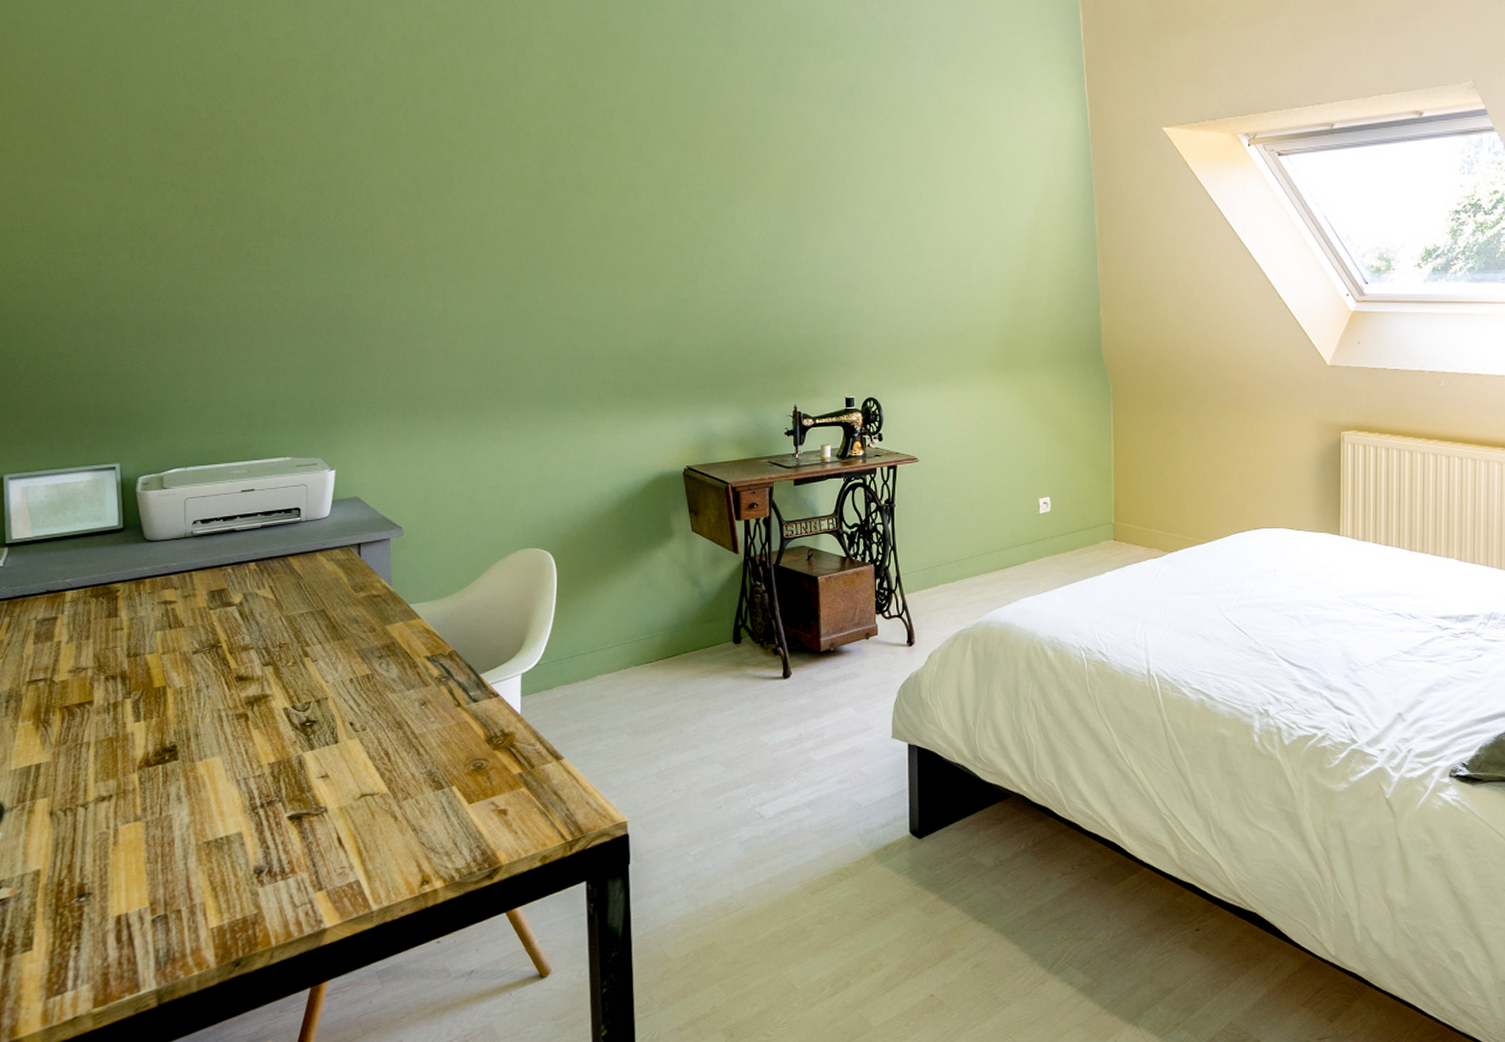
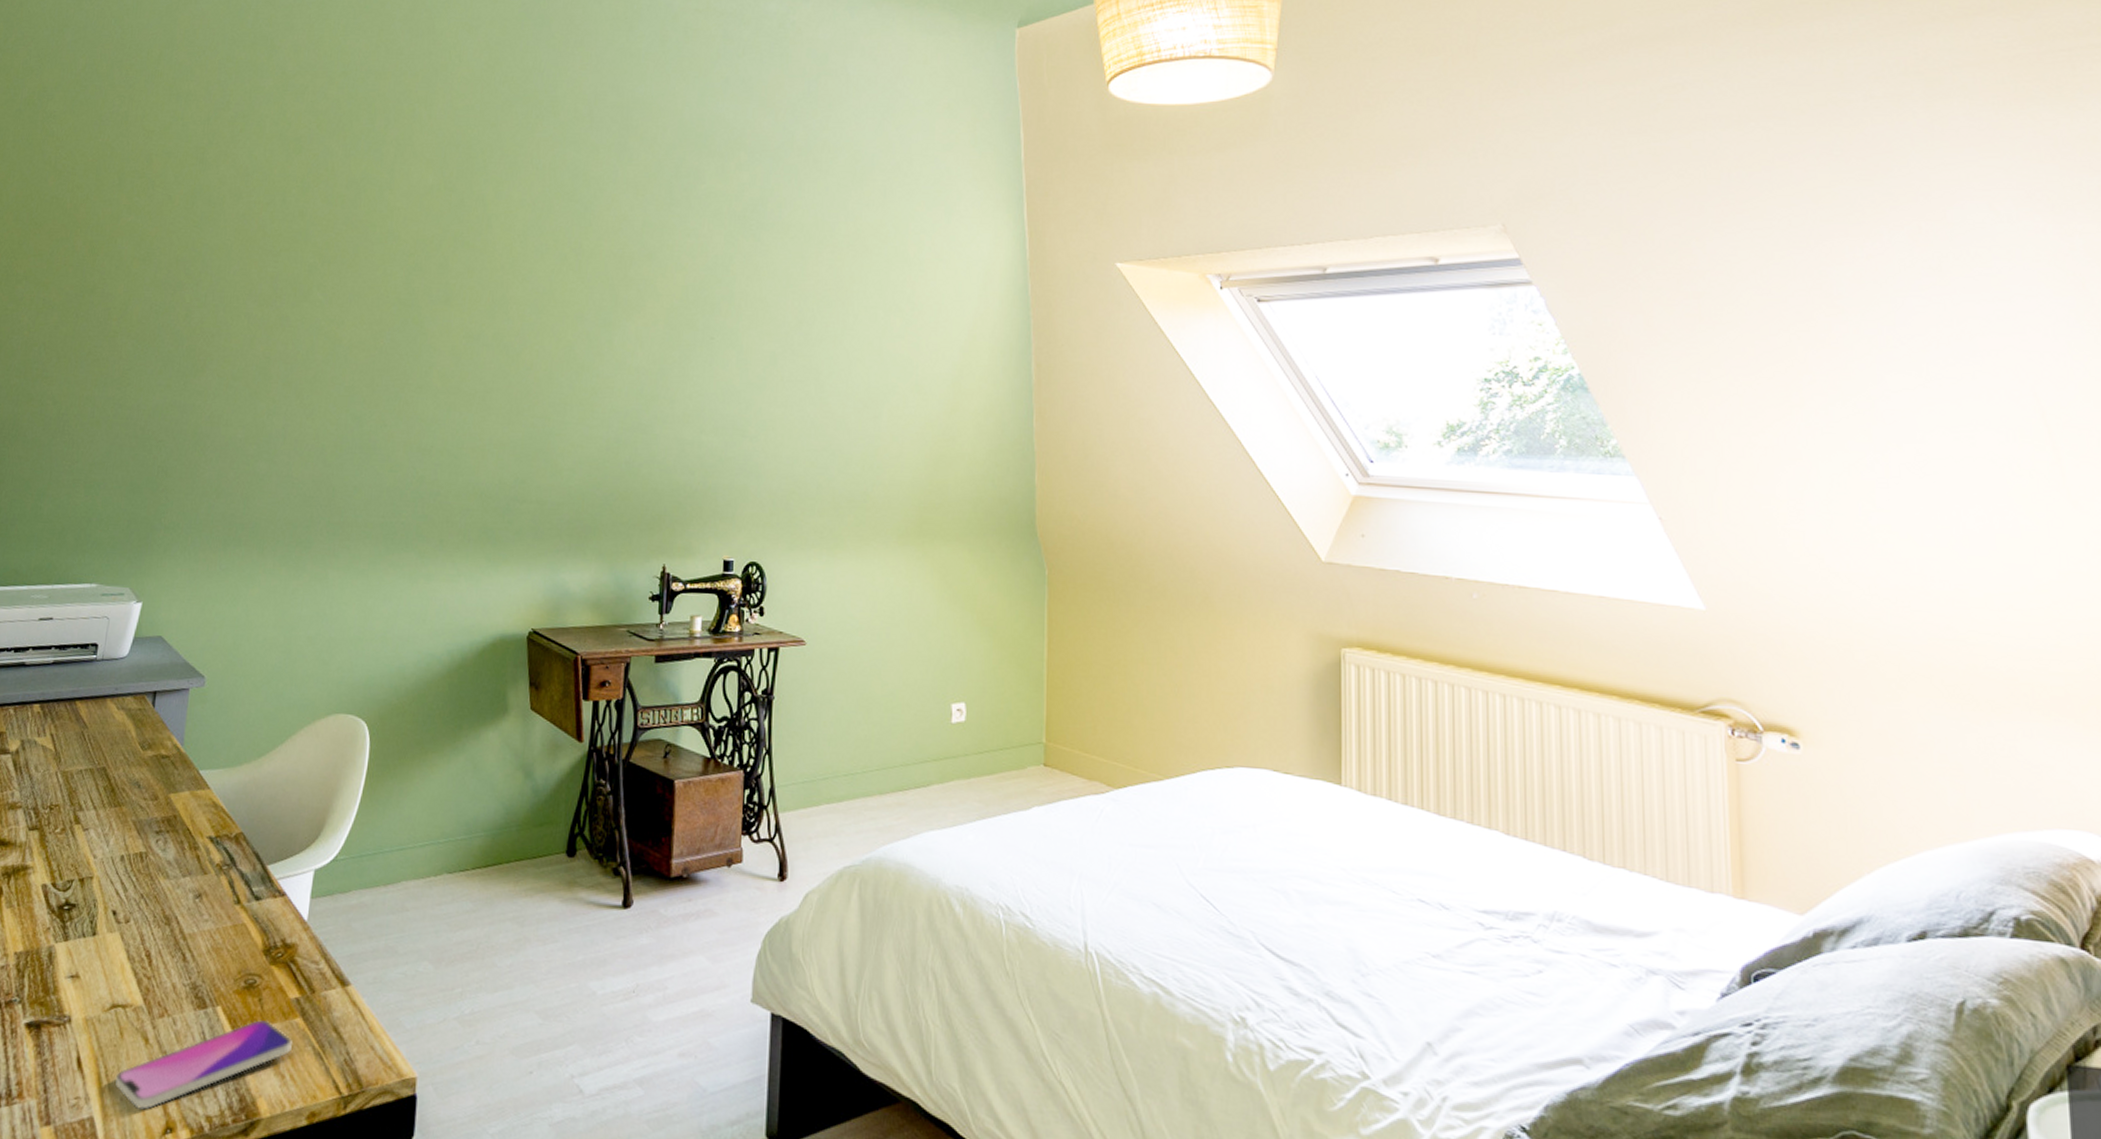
smartphone: none [373,792,520,870] -> present [115,1019,292,1110]

